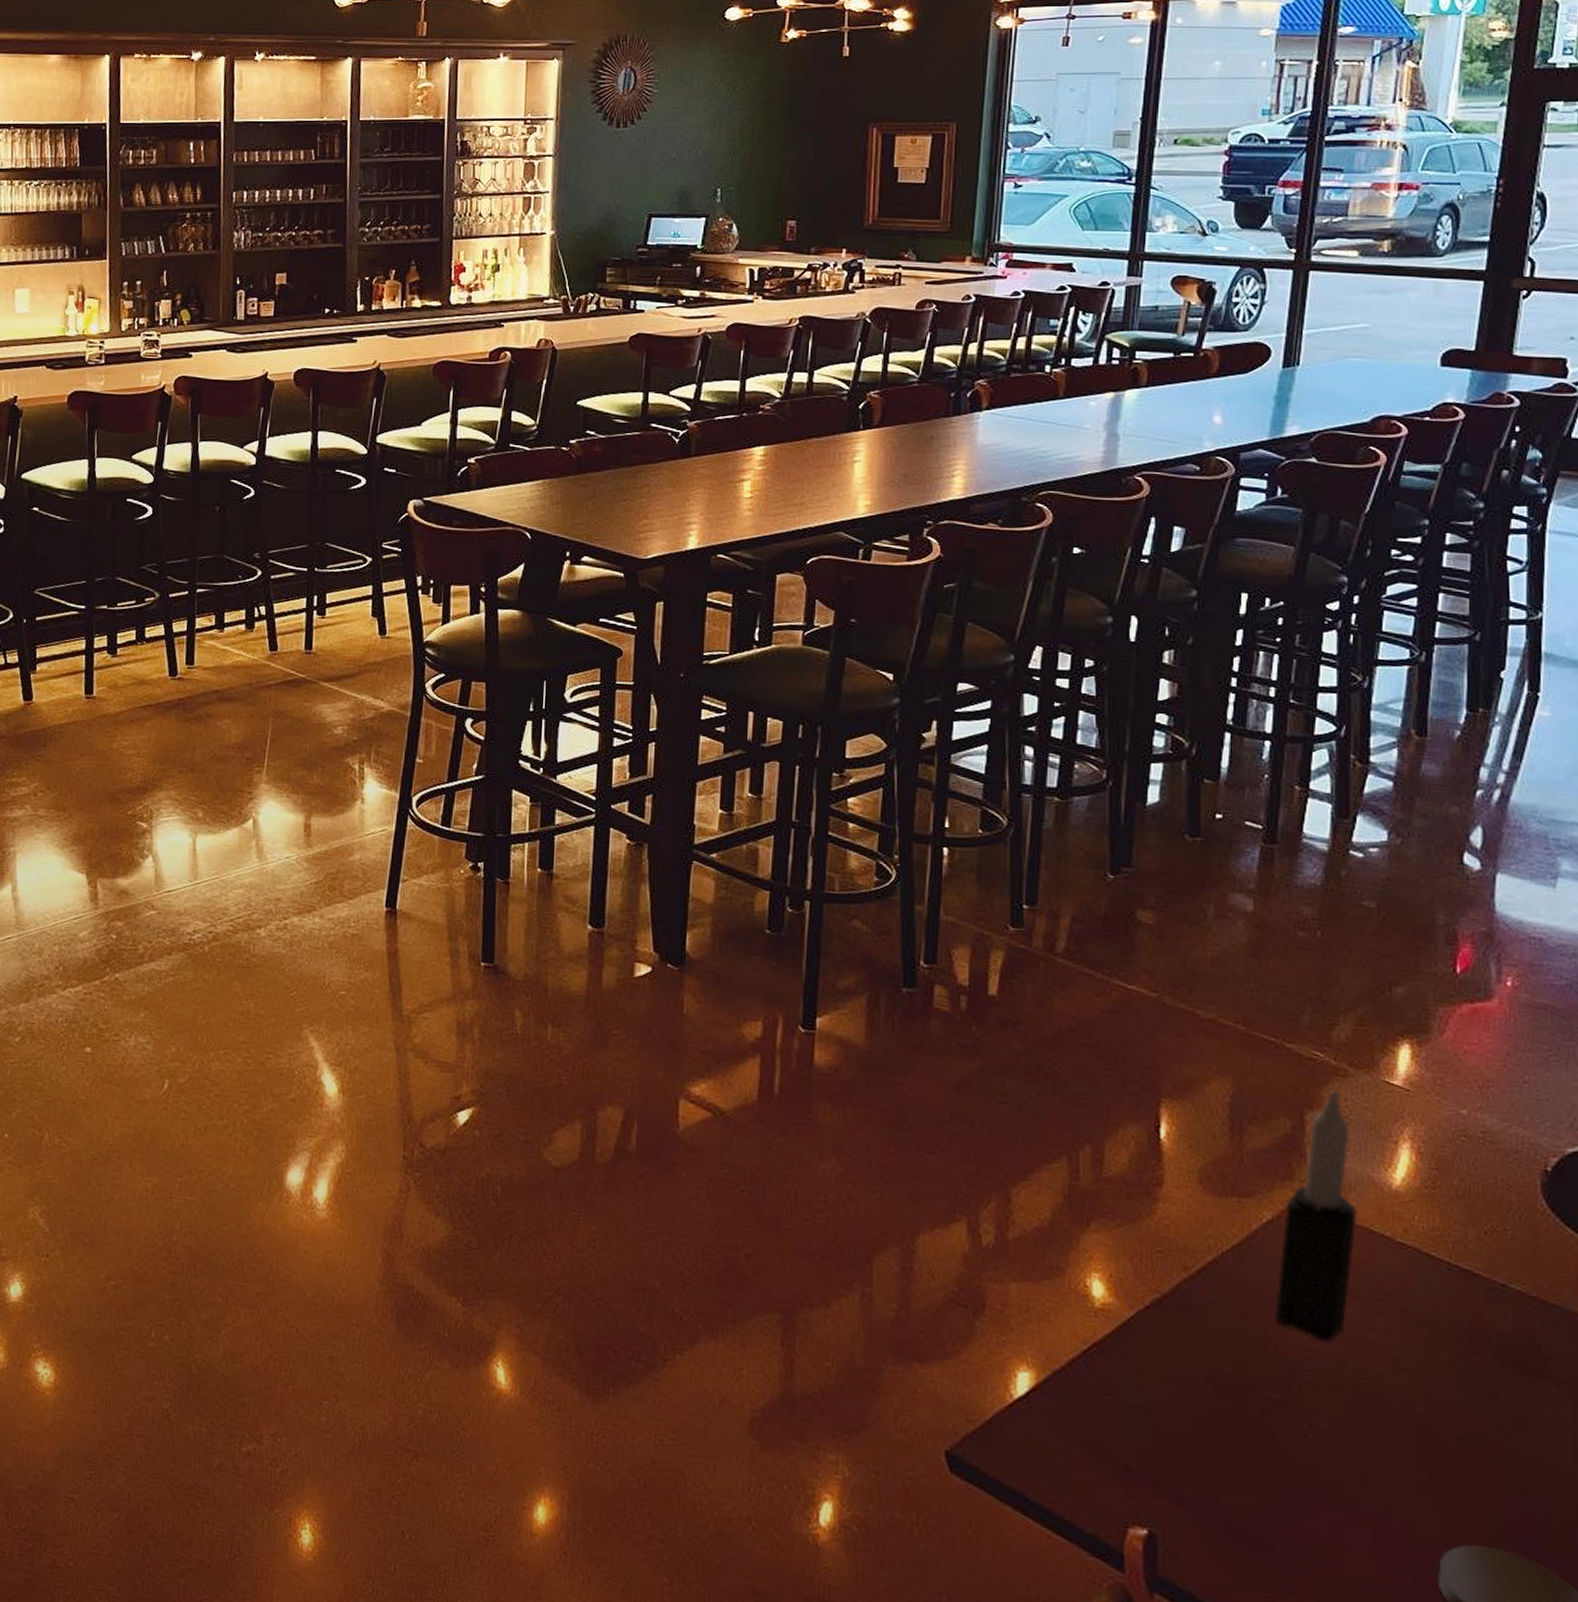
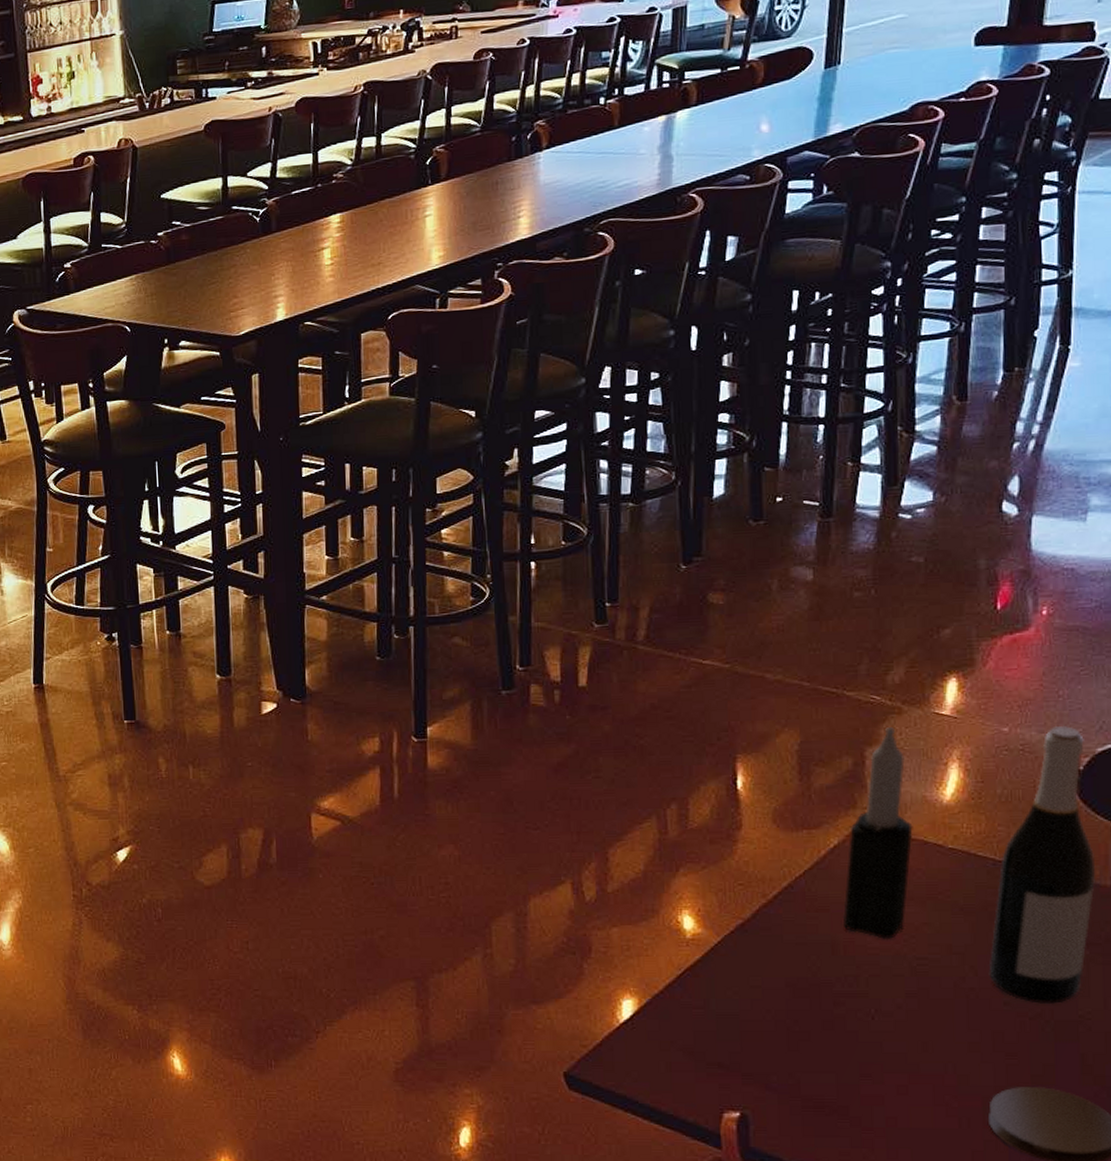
wine bottle: none [1440,1116,1566,1449] -> present [988,725,1096,1005]

